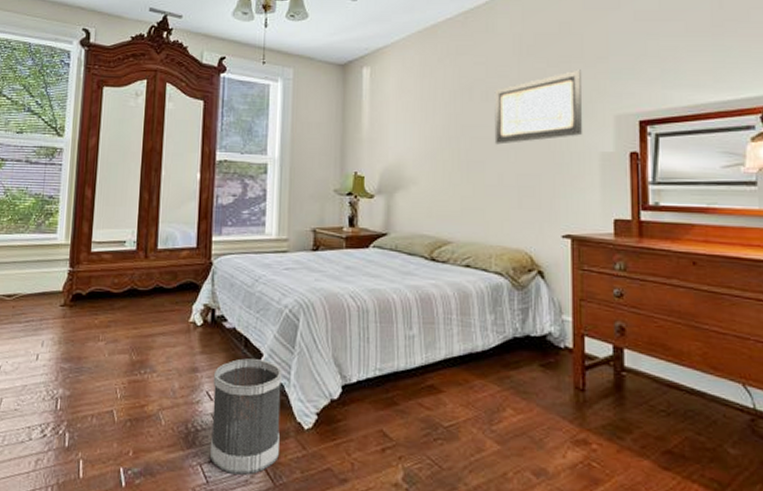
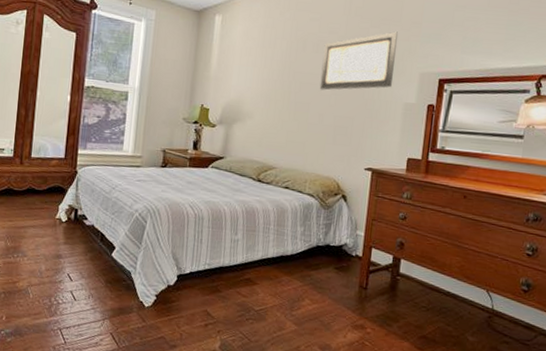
wastebasket: present [210,358,282,475] -> none [68,250,130,339]

